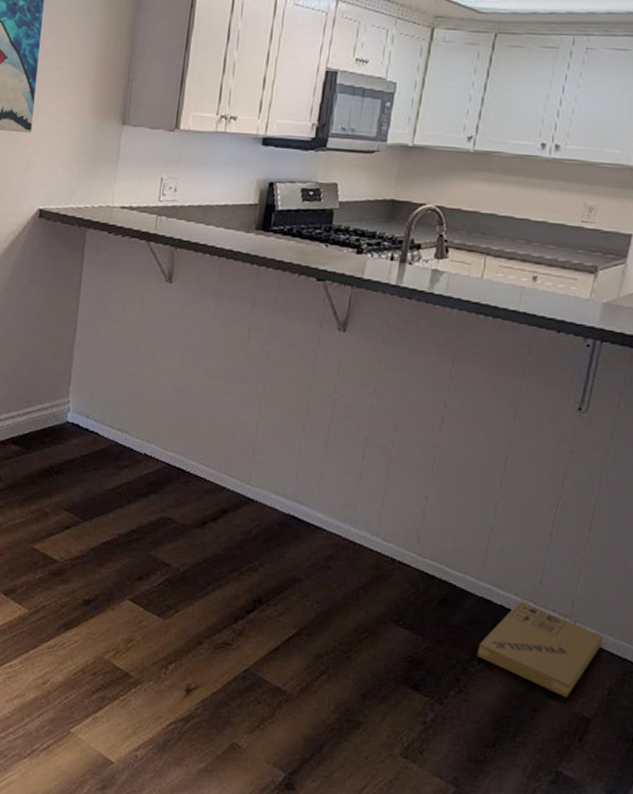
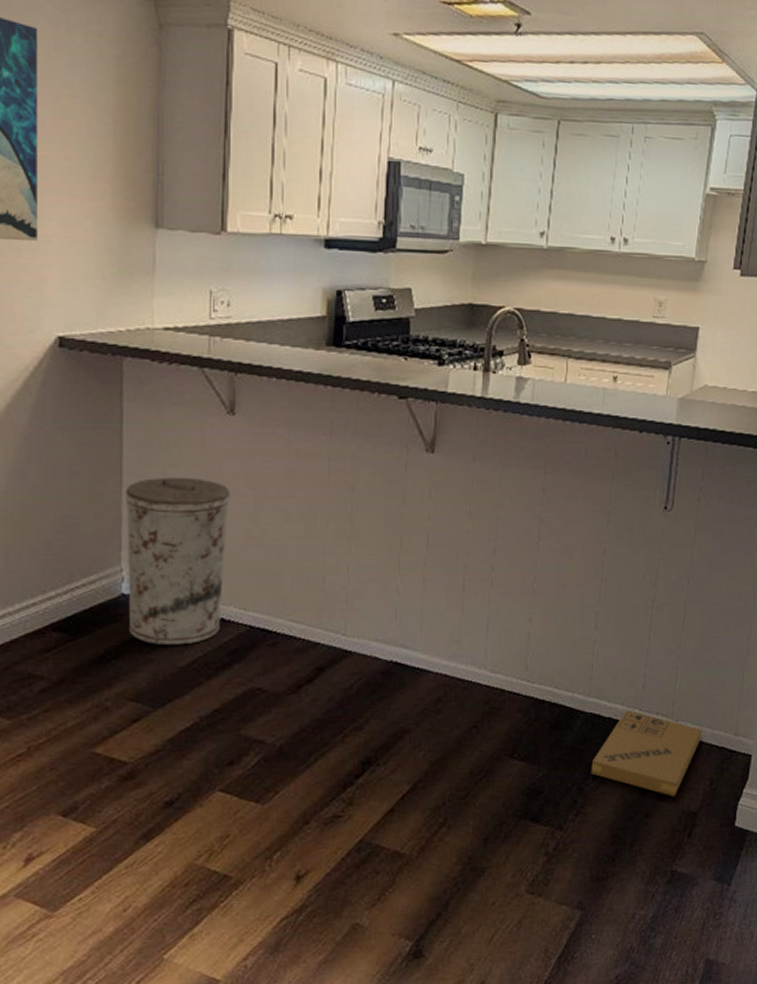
trash can: none [70,329,162,471] -> present [125,476,230,646]

